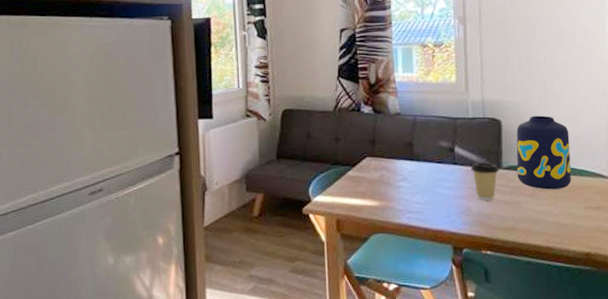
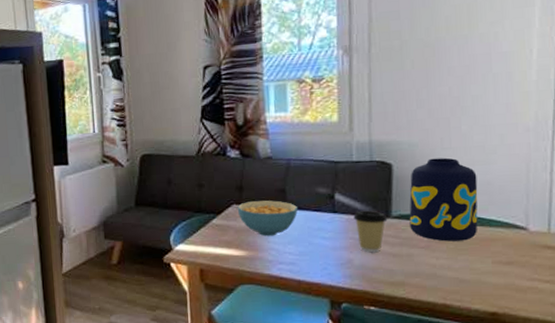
cereal bowl: none [370,153,424,187] -> present [237,200,298,237]

